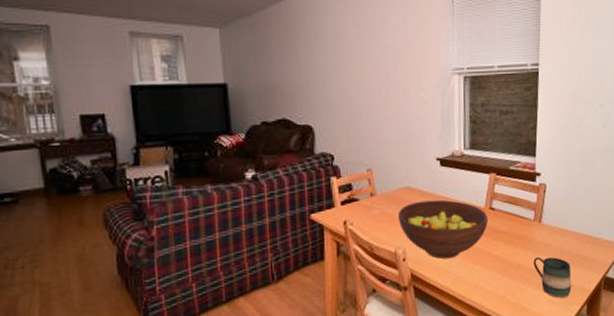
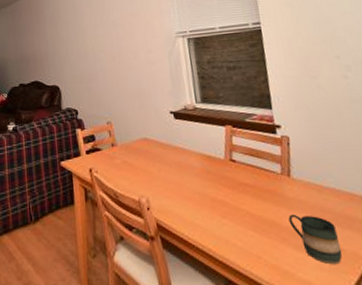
fruit bowl: present [397,199,489,259] -> none [138,150,231,211]

